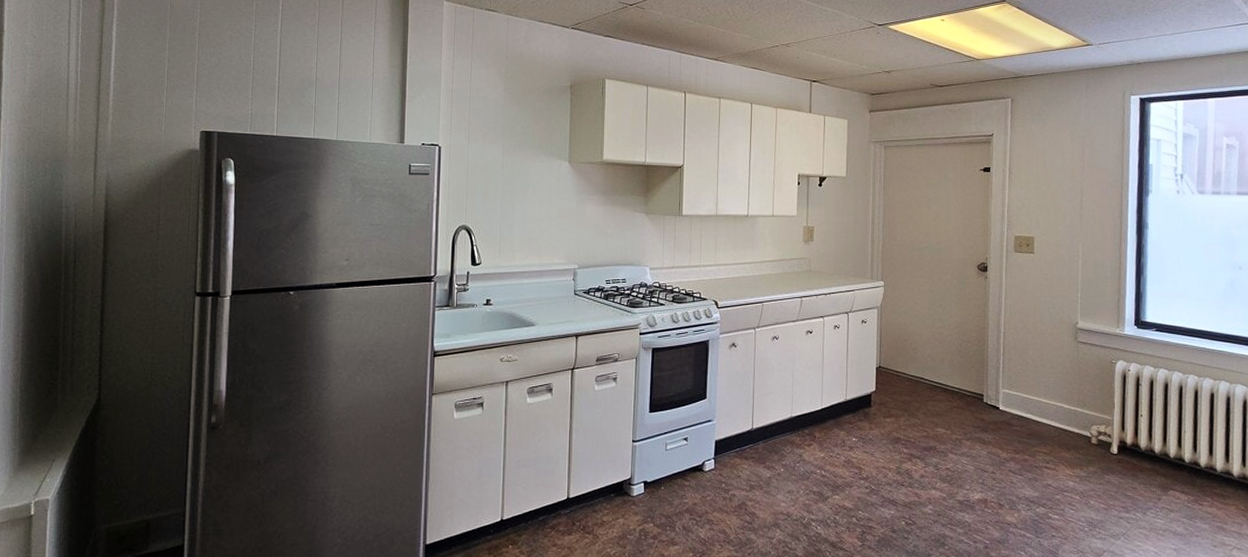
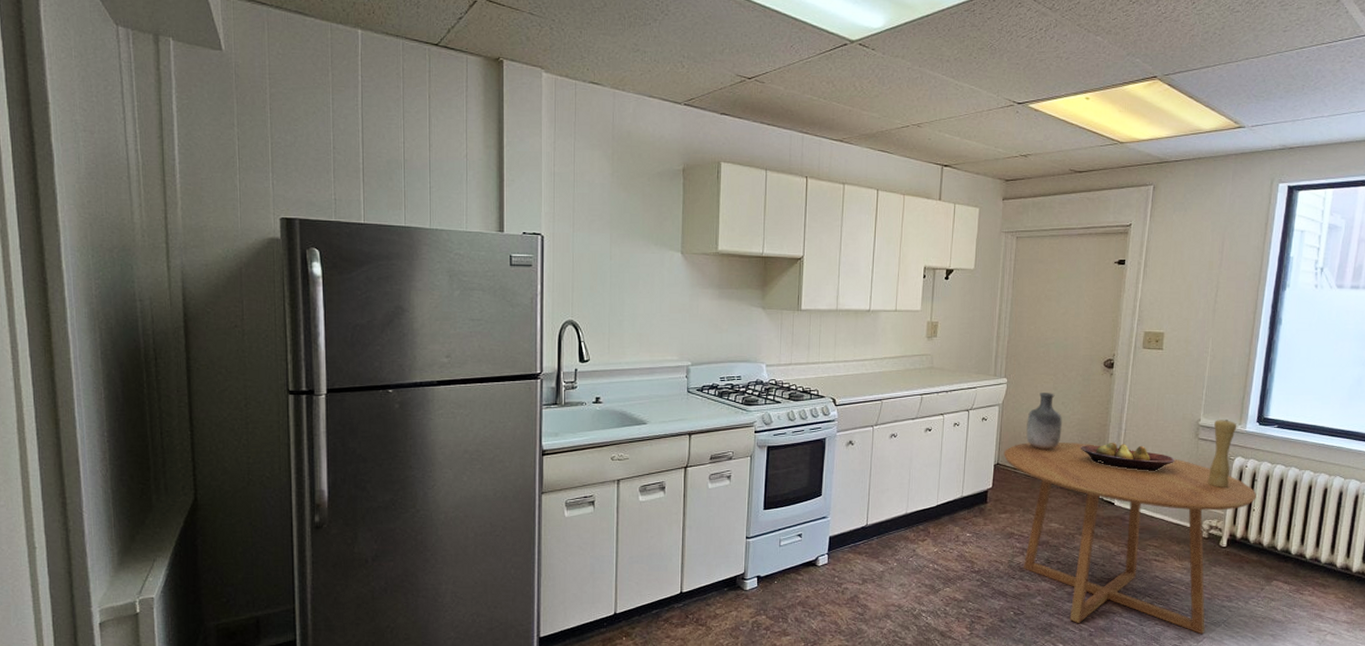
dining table: none [885,344,1143,548] -> present [1003,441,1257,635]
vase: none [906,296,941,353] -> present [1026,393,1062,450]
fruit bowl: none [960,345,1057,375] -> present [1080,442,1176,471]
pepper mill: none [1092,323,1116,392] -> present [1208,420,1237,487]

